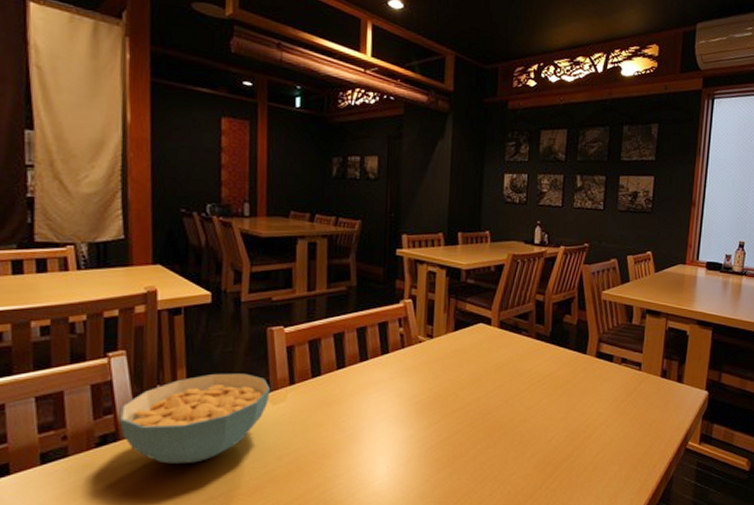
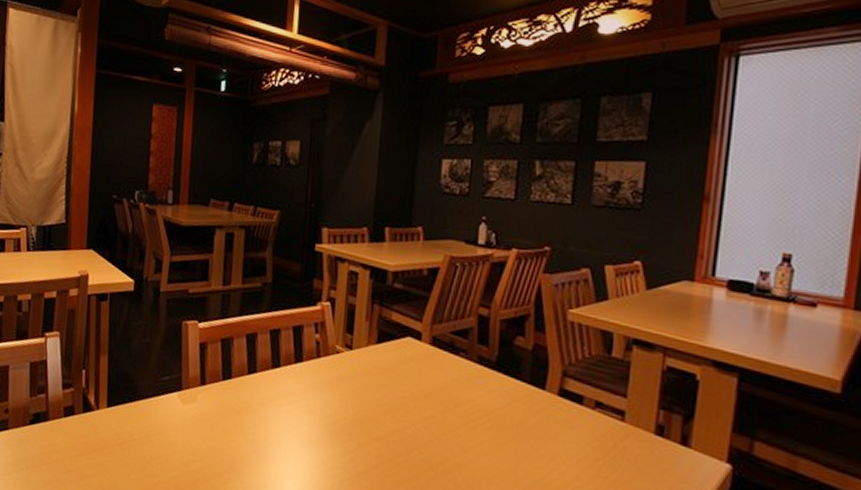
cereal bowl: present [120,373,271,464] -> none [50,364,183,455]

